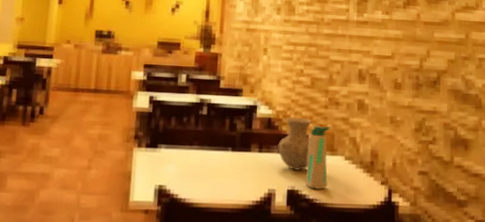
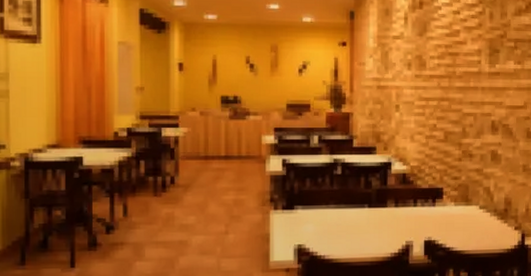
vase: present [278,117,312,171] -> none [414,171,446,222]
water bottle: present [306,125,330,190] -> none [442,177,465,238]

